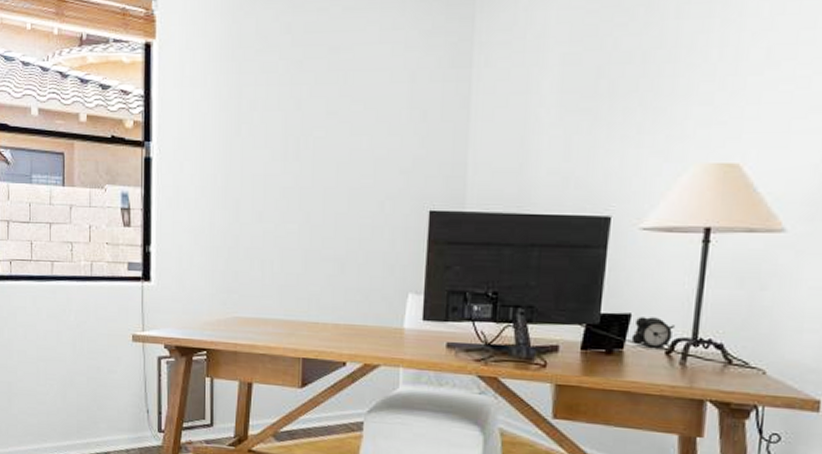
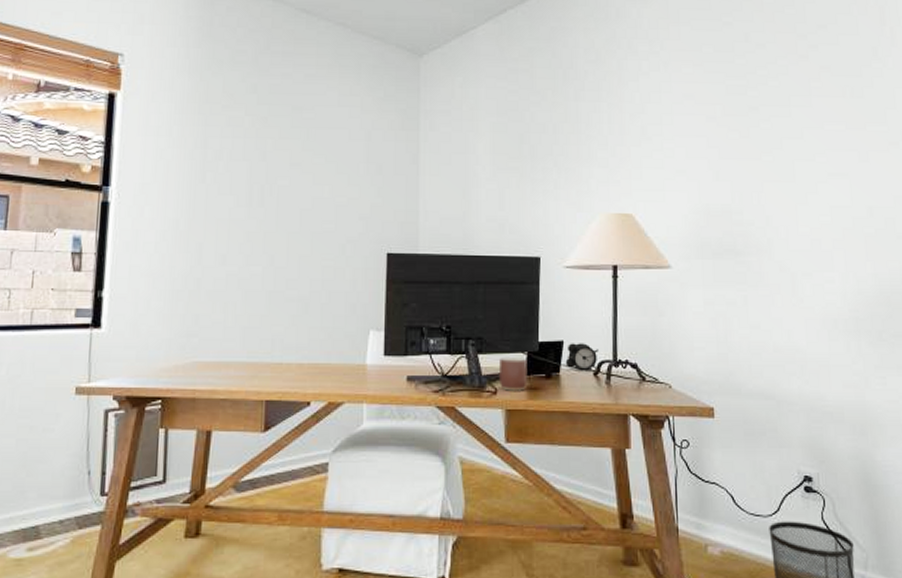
mug: none [550,329,585,366] -> present [500,358,528,391]

